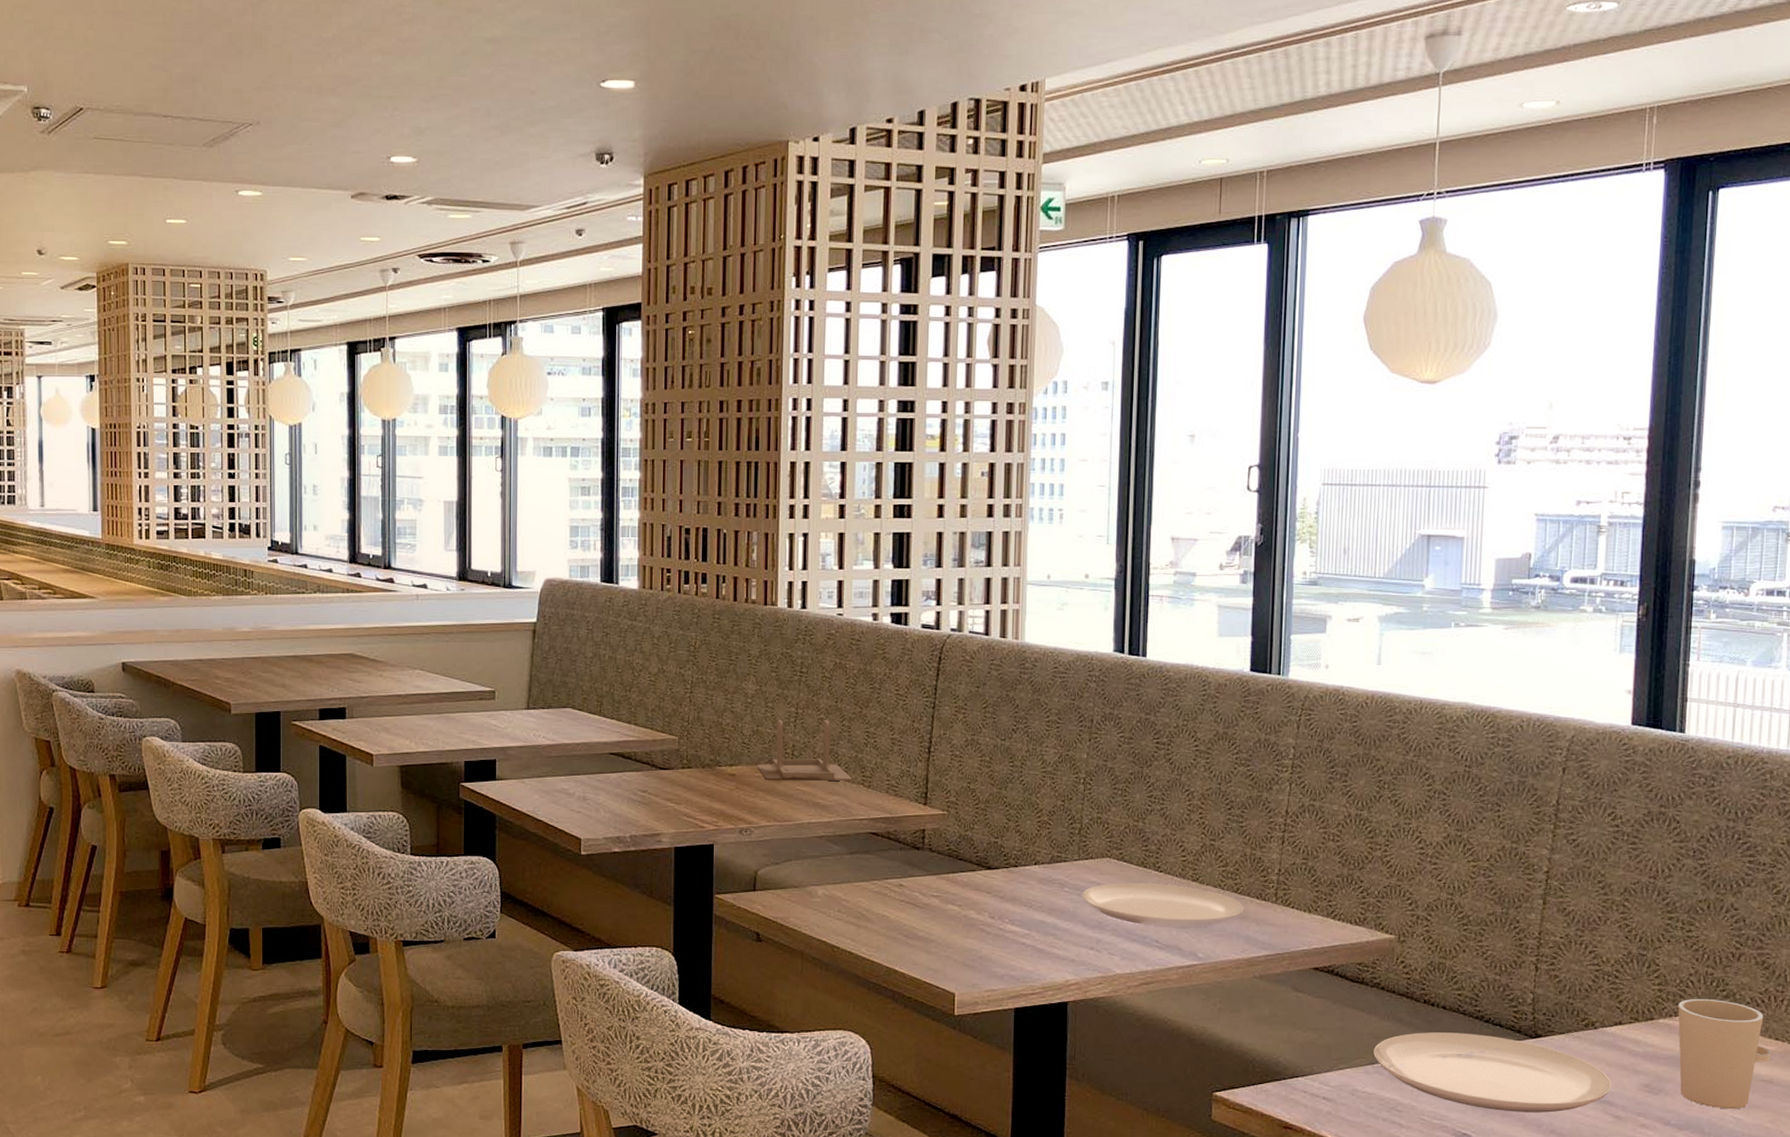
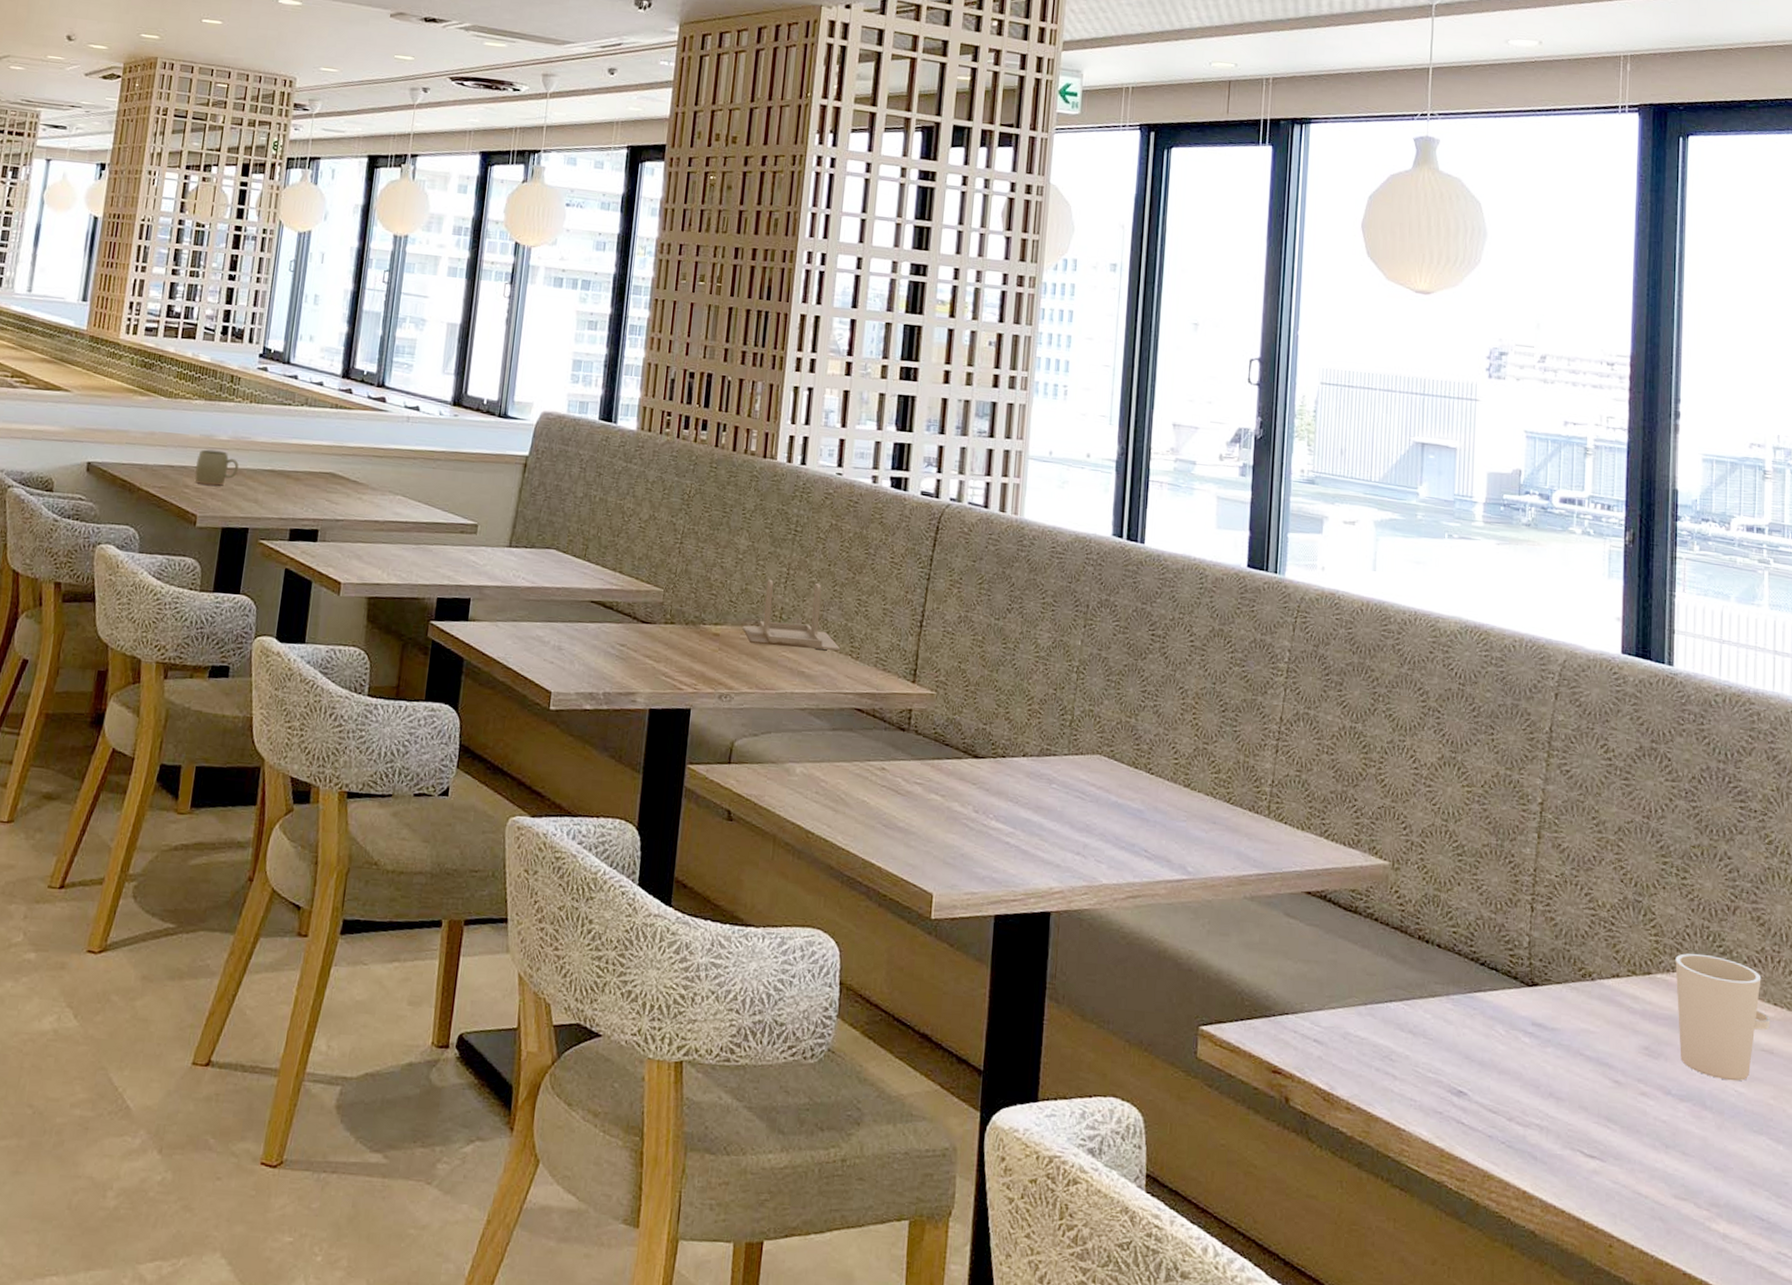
mug: none [224,641,264,674] -> present [194,449,239,486]
plate: present [1082,883,1244,928] -> none [1070,783,1236,839]
plate: present [1374,1032,1612,1113] -> none [1367,972,1611,1073]

